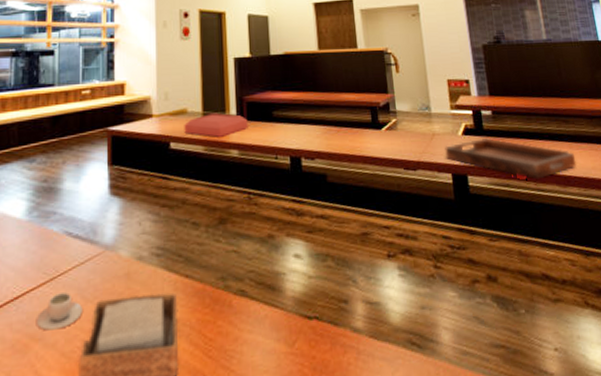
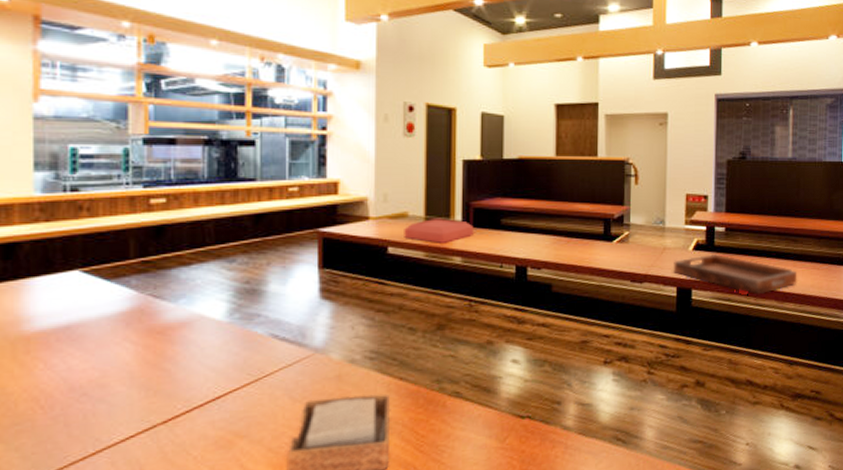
teacup: present [35,292,82,331] -> none [240,393,290,428]

